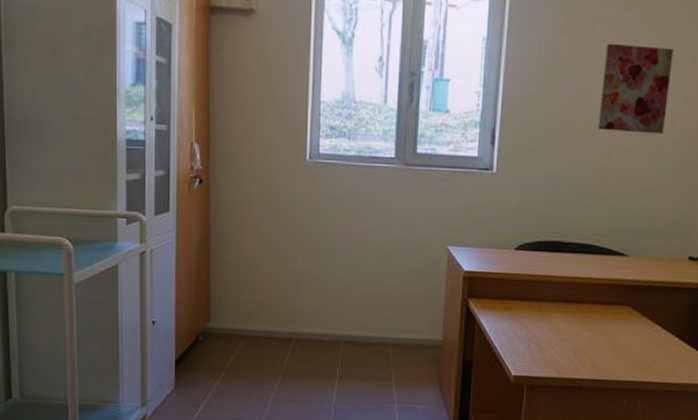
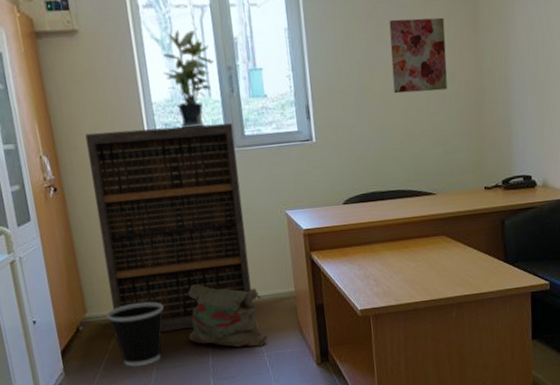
wastebasket: none [231,321,293,393] -> present [107,302,164,368]
bookshelf: none [238,125,405,361] -> present [85,123,253,332]
bag: none [314,312,402,397] -> present [188,284,268,347]
potted plant: none [339,23,396,136] -> present [162,29,214,128]

